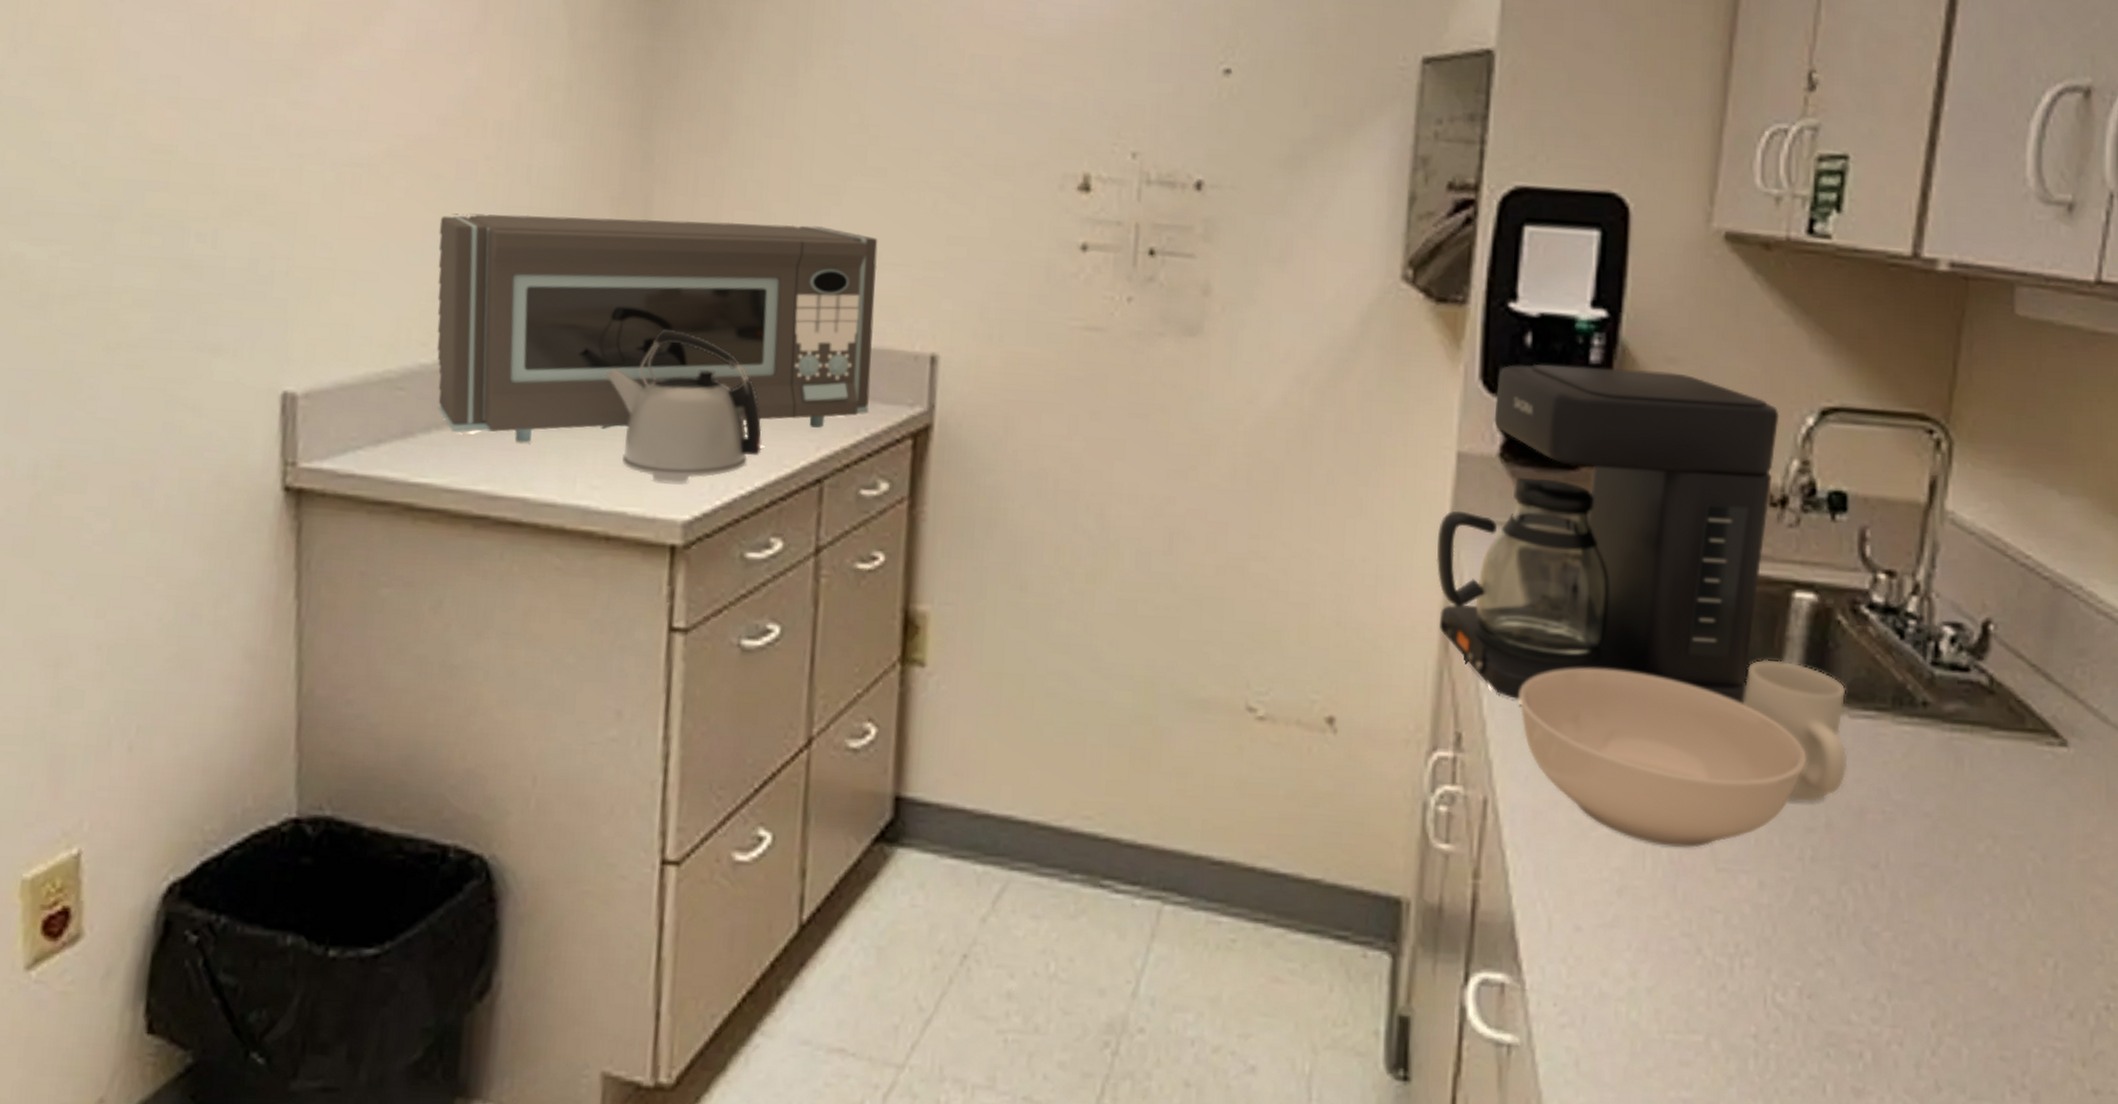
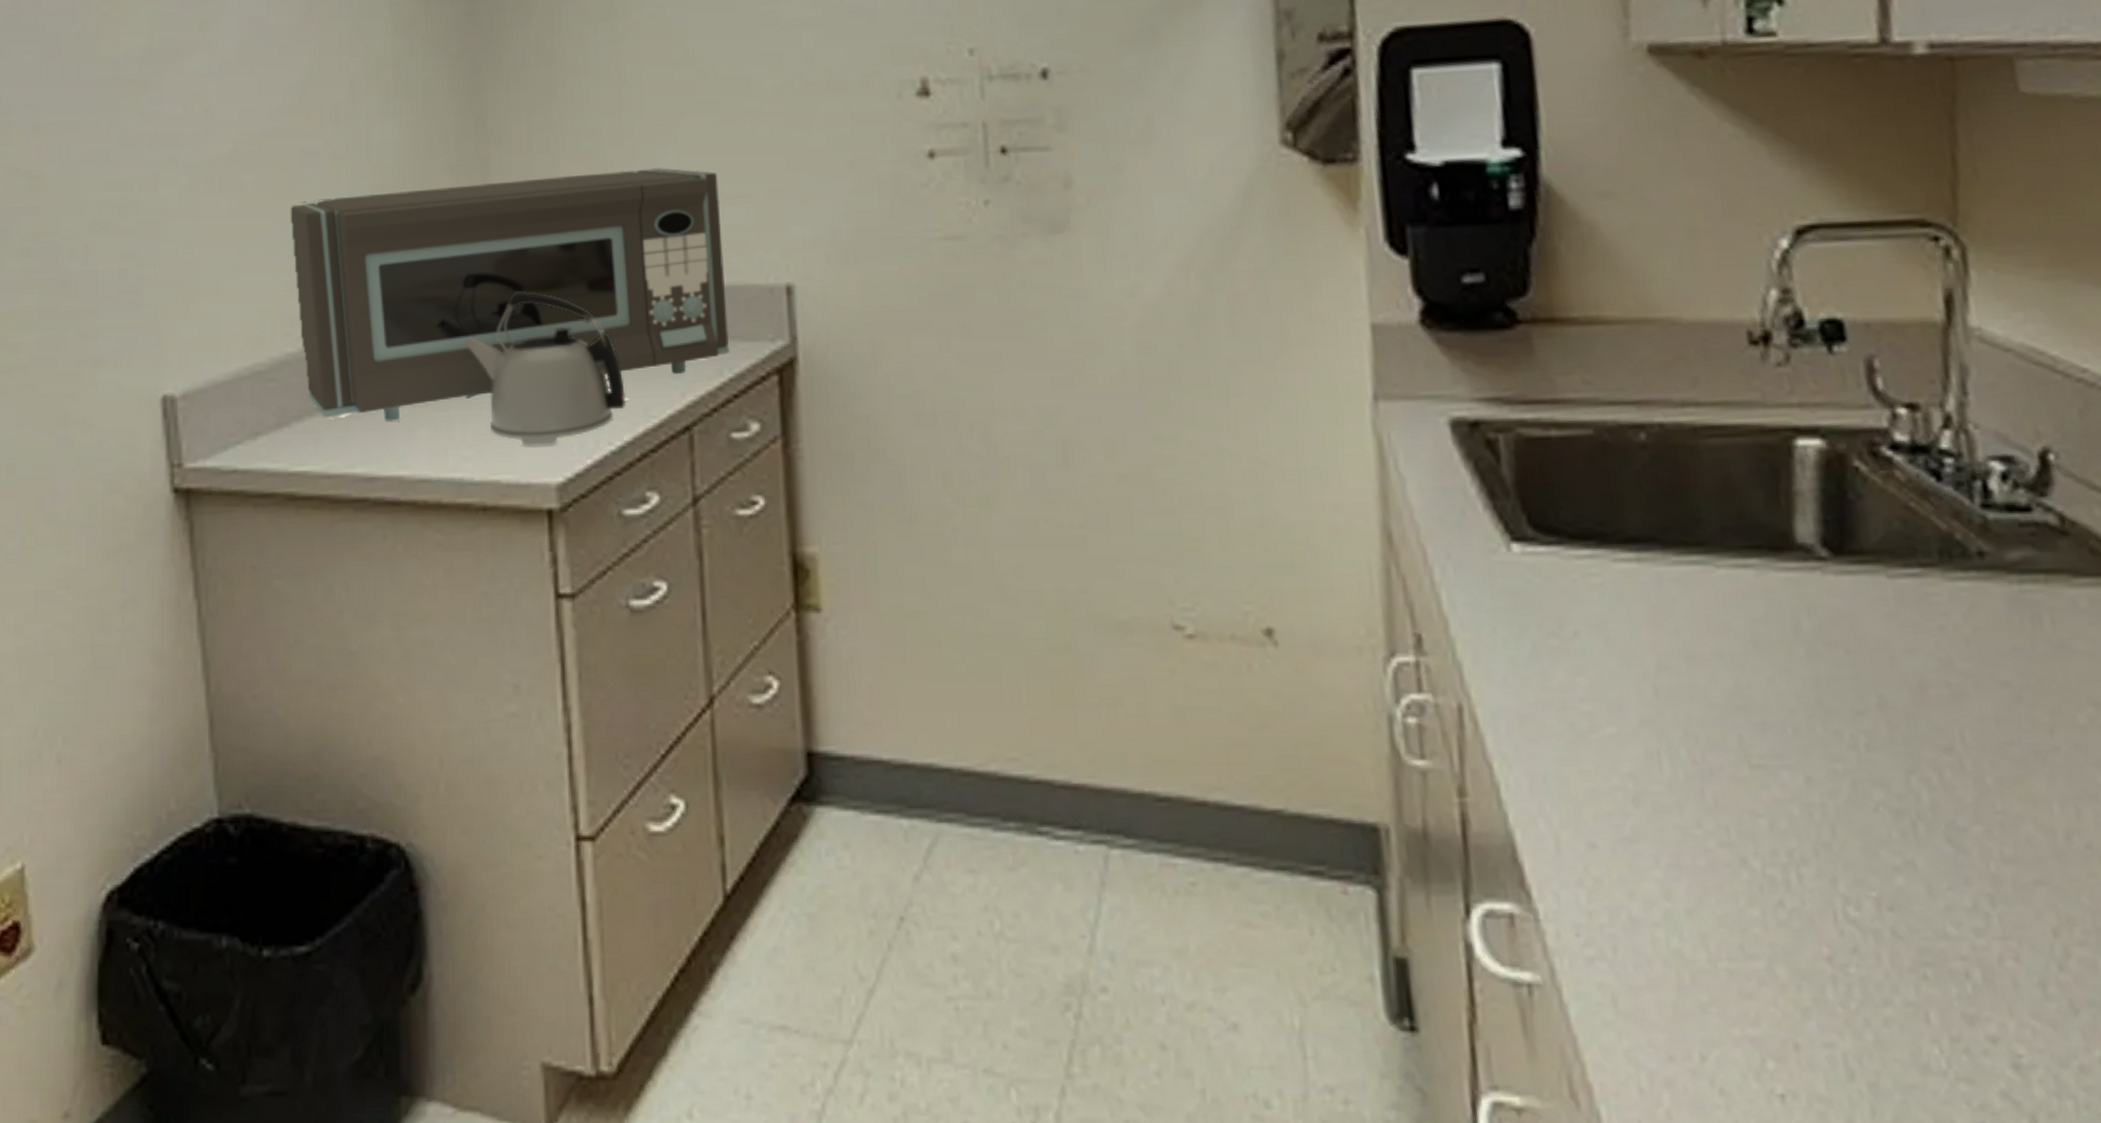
coffee maker: present [1436,364,1779,704] -> none [1361,208,1755,591]
bowl: present [1518,667,1807,847] -> none [1481,547,1843,744]
mug: present [1743,659,1848,803] -> none [1751,519,1896,681]

